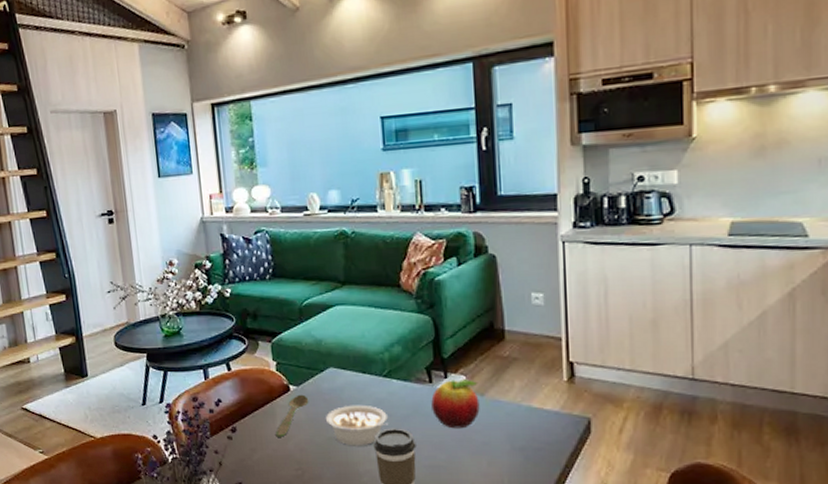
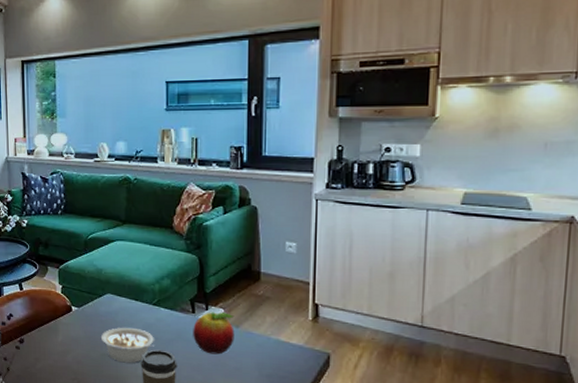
spoon: present [275,394,309,437] -> none [57,315,88,350]

